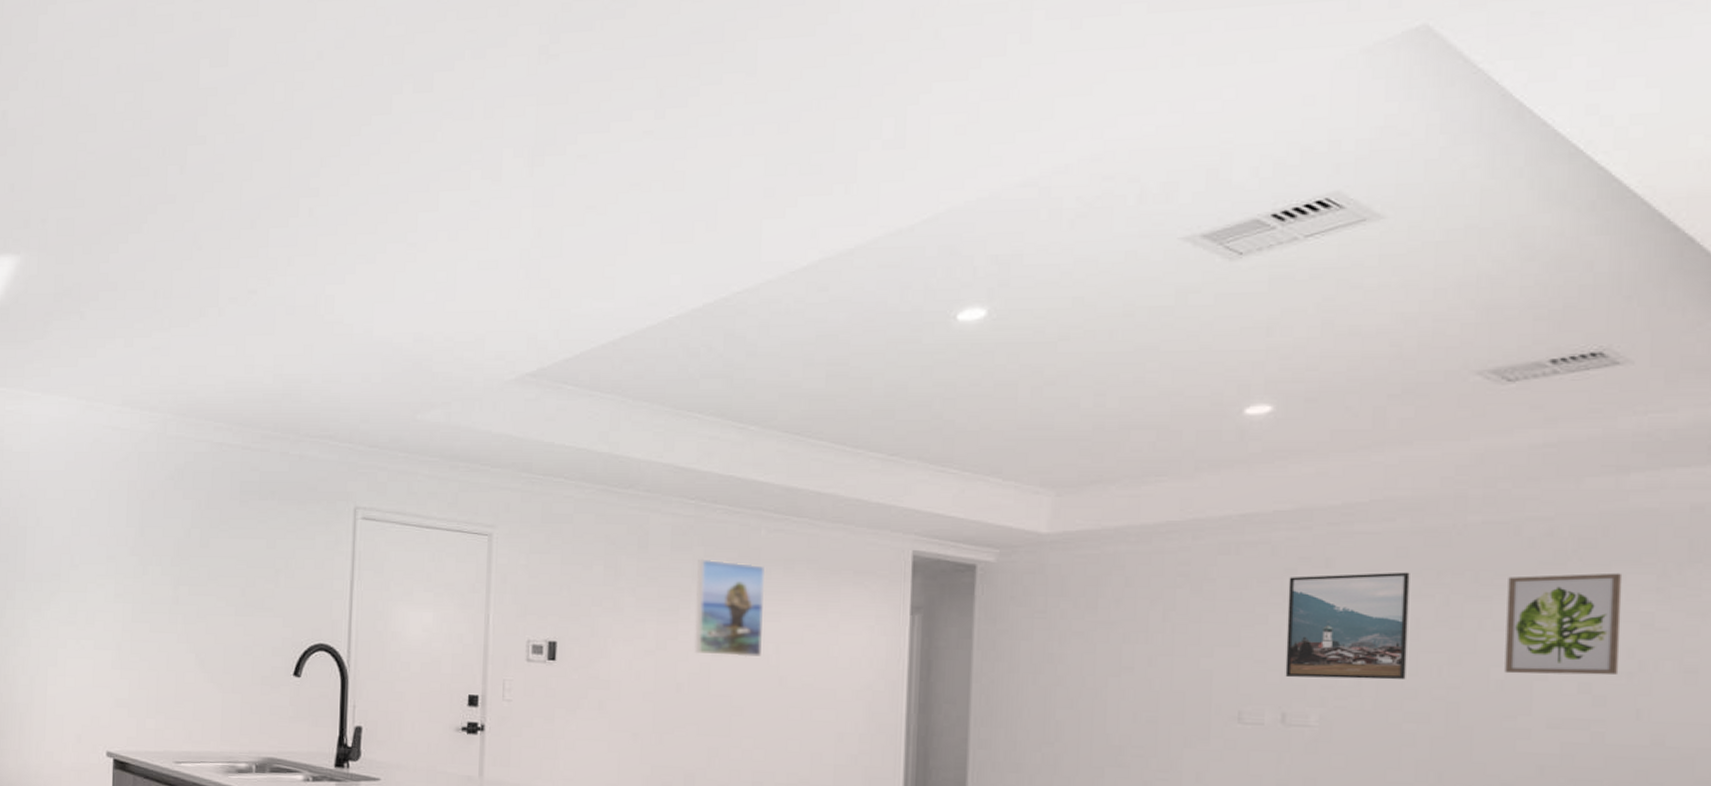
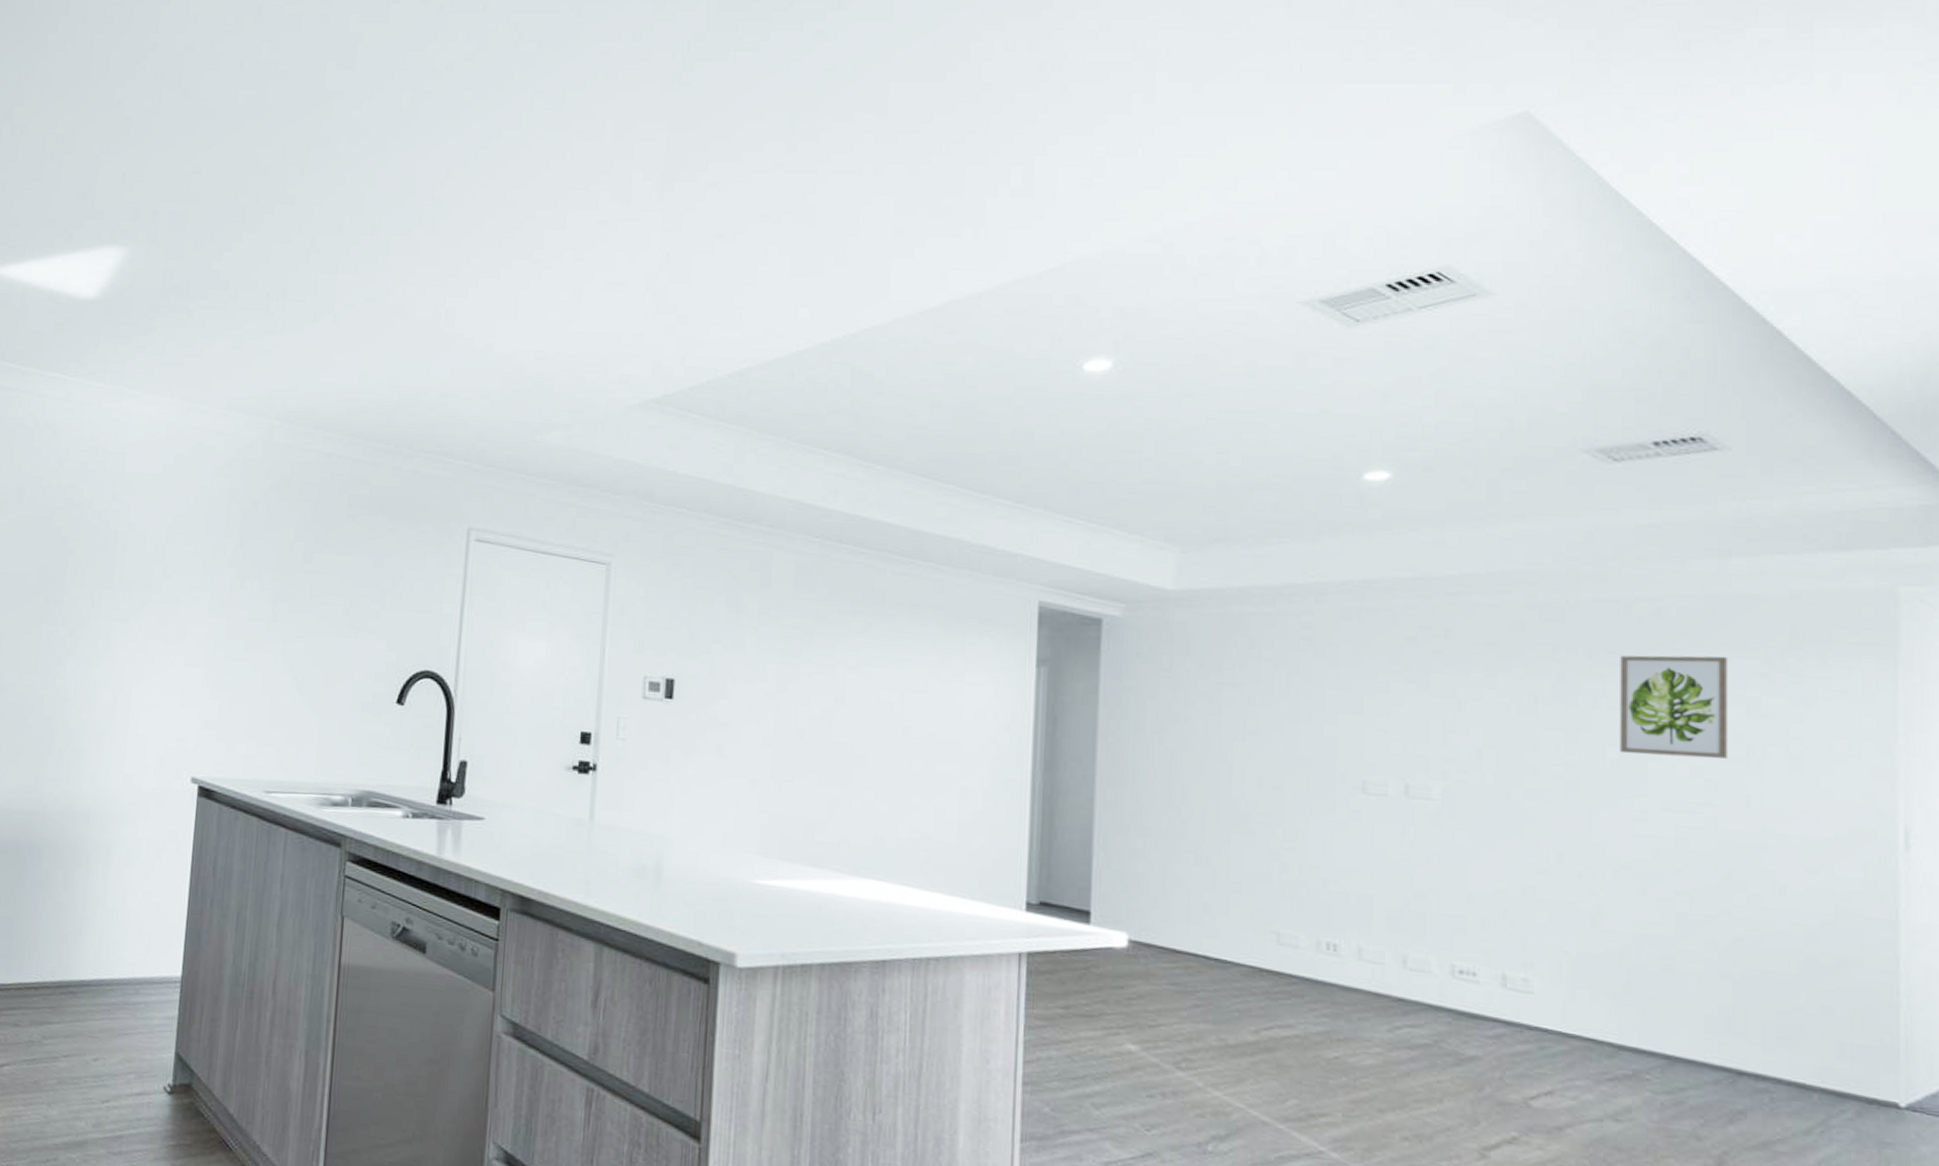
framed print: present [694,560,765,657] -> none [816,600,889,704]
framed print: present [1285,572,1410,680] -> none [1408,645,1526,755]

